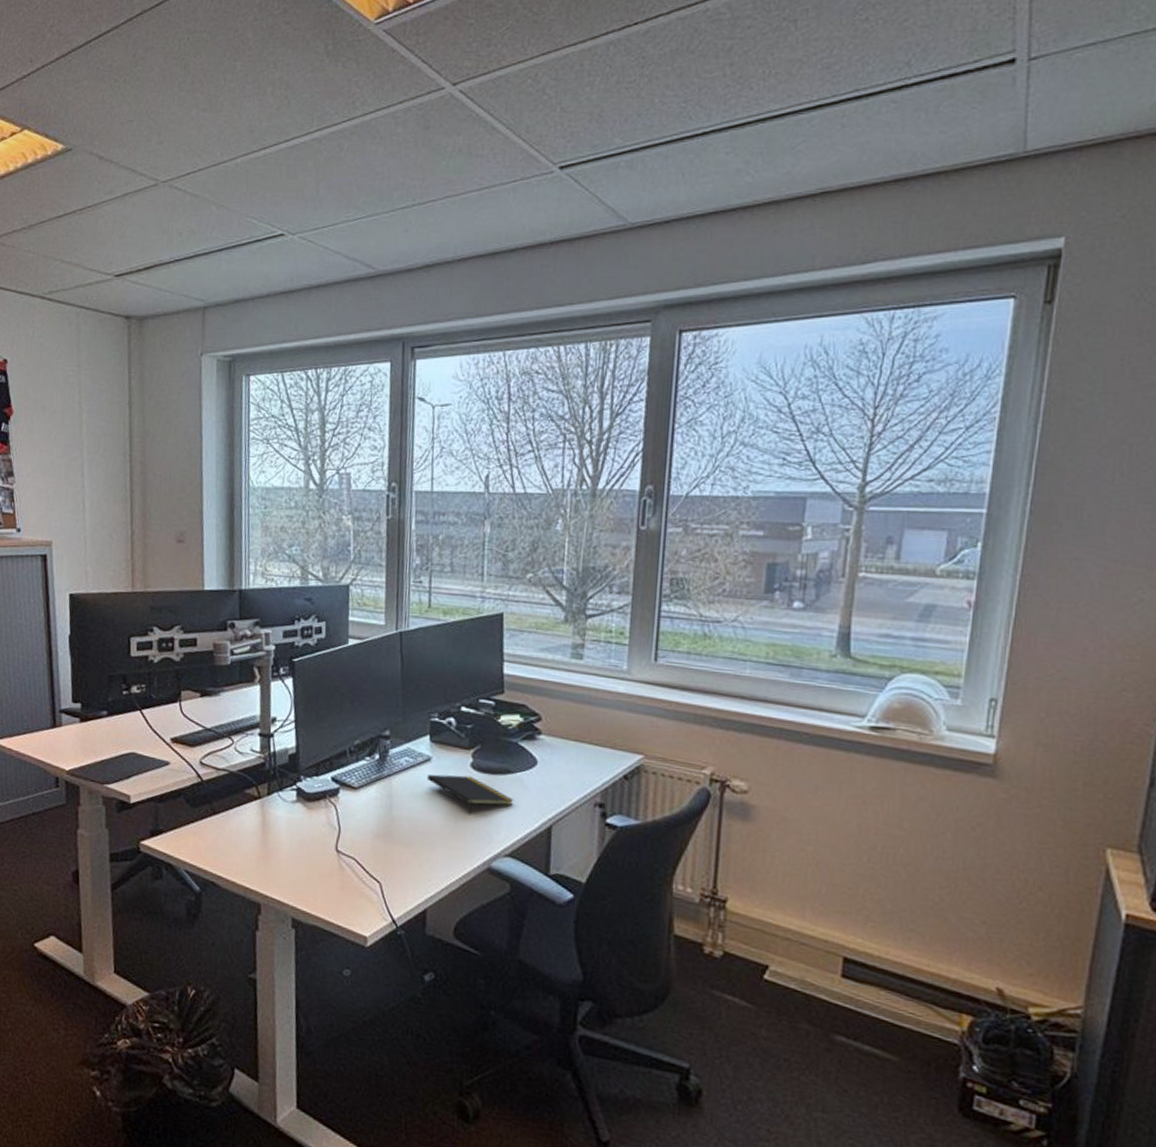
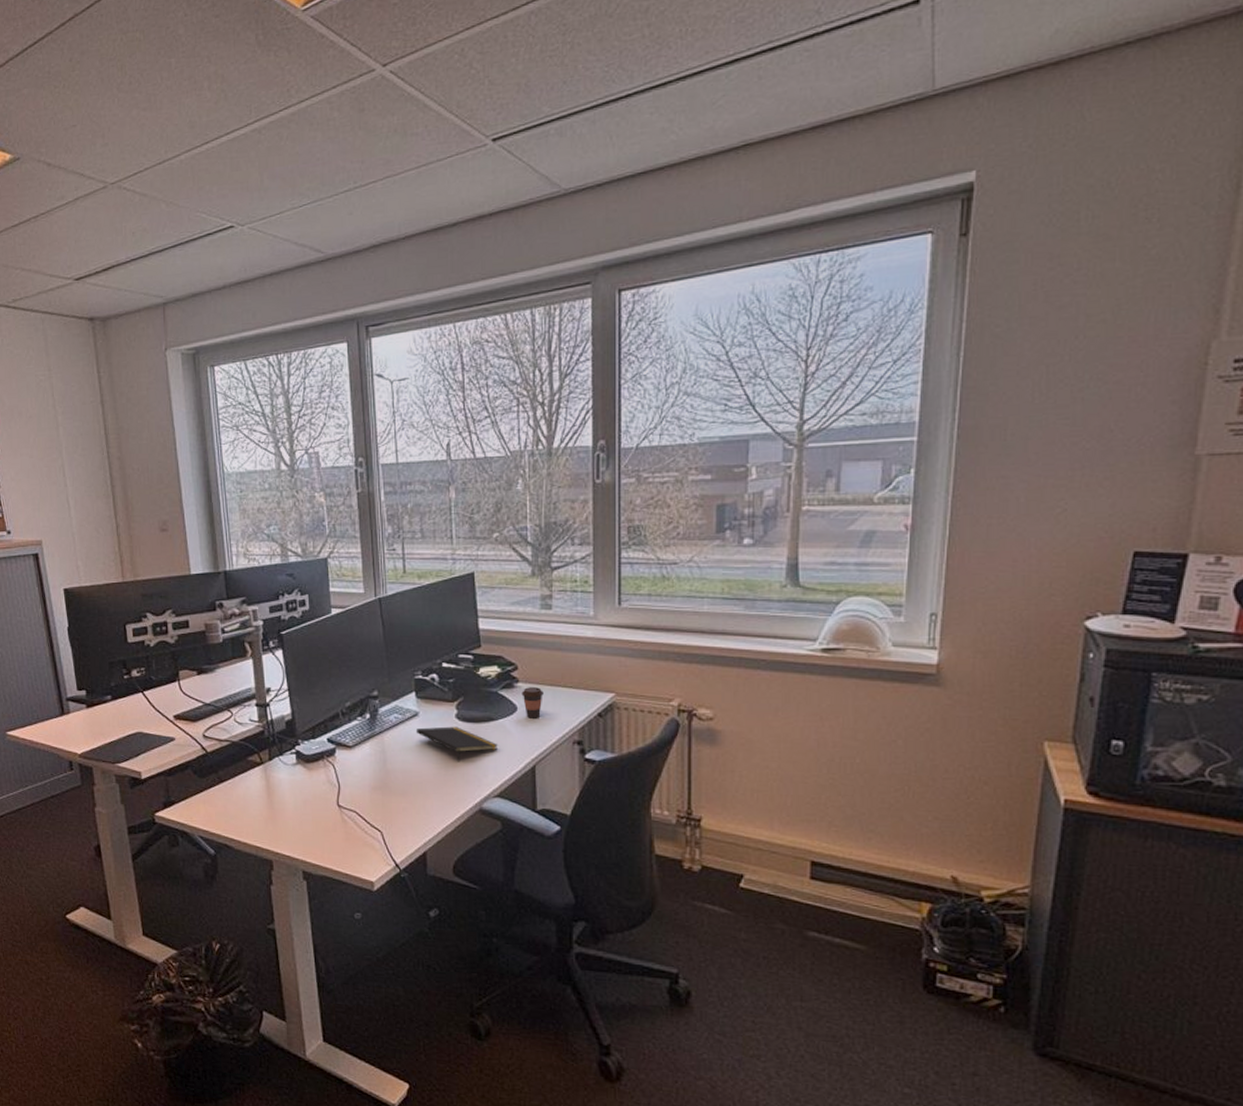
coffee cup: none [543,740,567,775] -> present [522,687,543,718]

